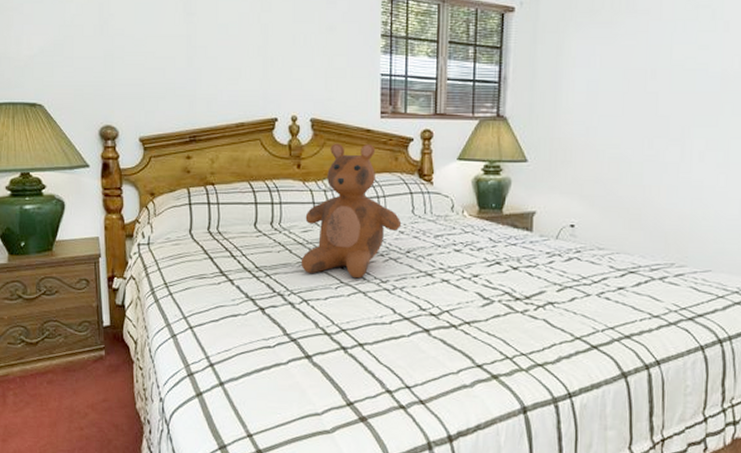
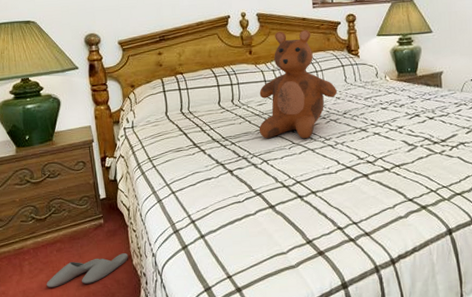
slippers: none [32,394,131,426] -> present [46,253,128,288]

